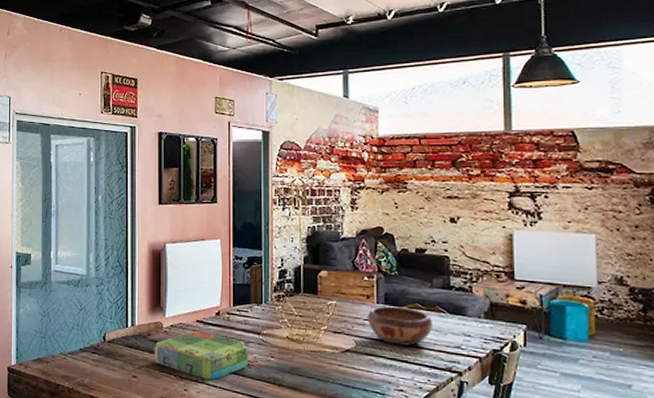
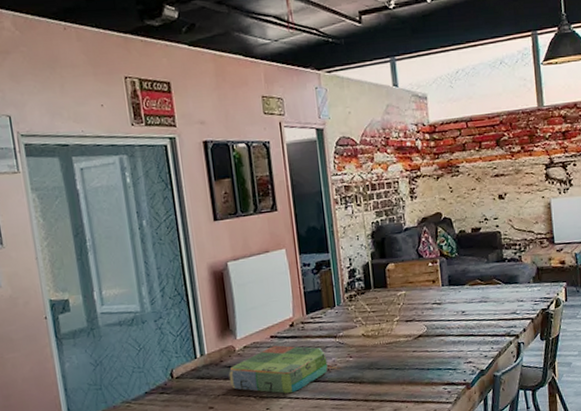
decorative bowl: present [368,306,433,346] -> none [435,285,492,322]

